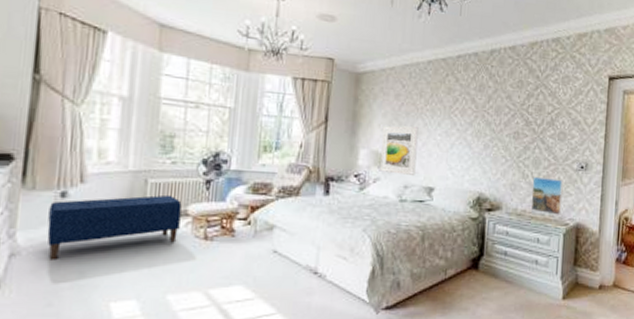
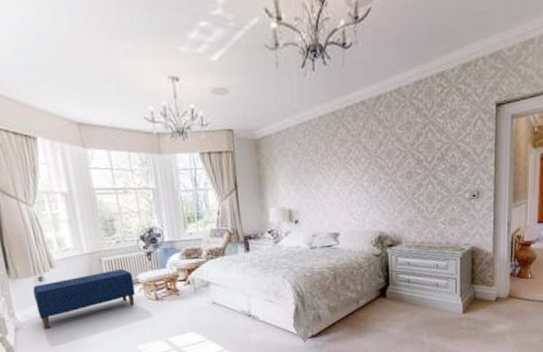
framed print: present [380,125,419,177] -> none [287,180,321,226]
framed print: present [530,176,564,215] -> none [428,209,457,243]

